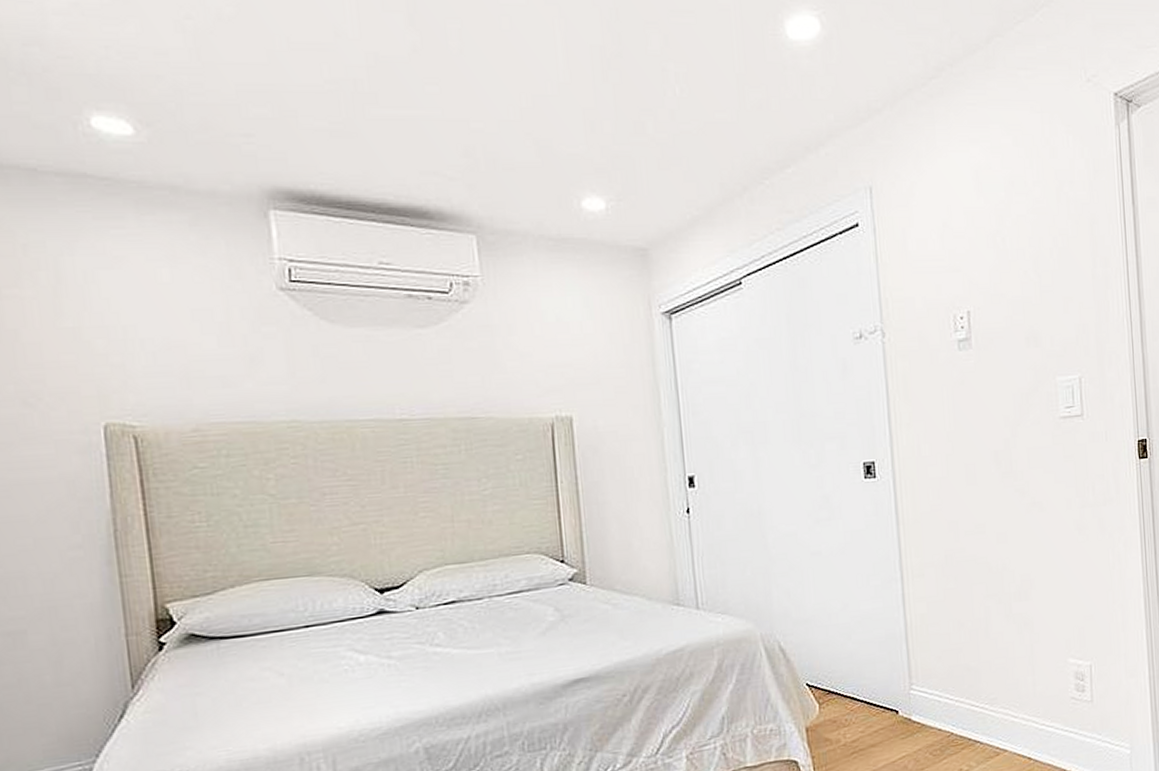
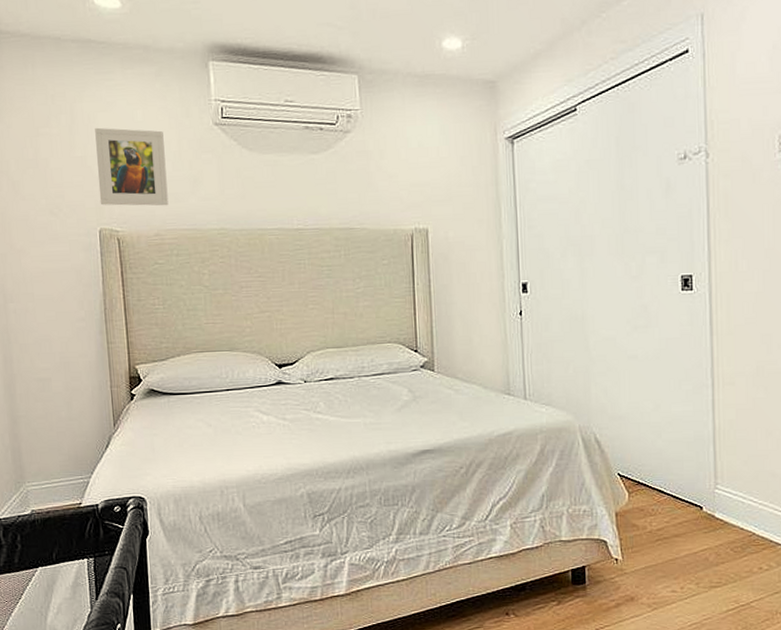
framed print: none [95,289,213,393] -> present [95,127,169,206]

